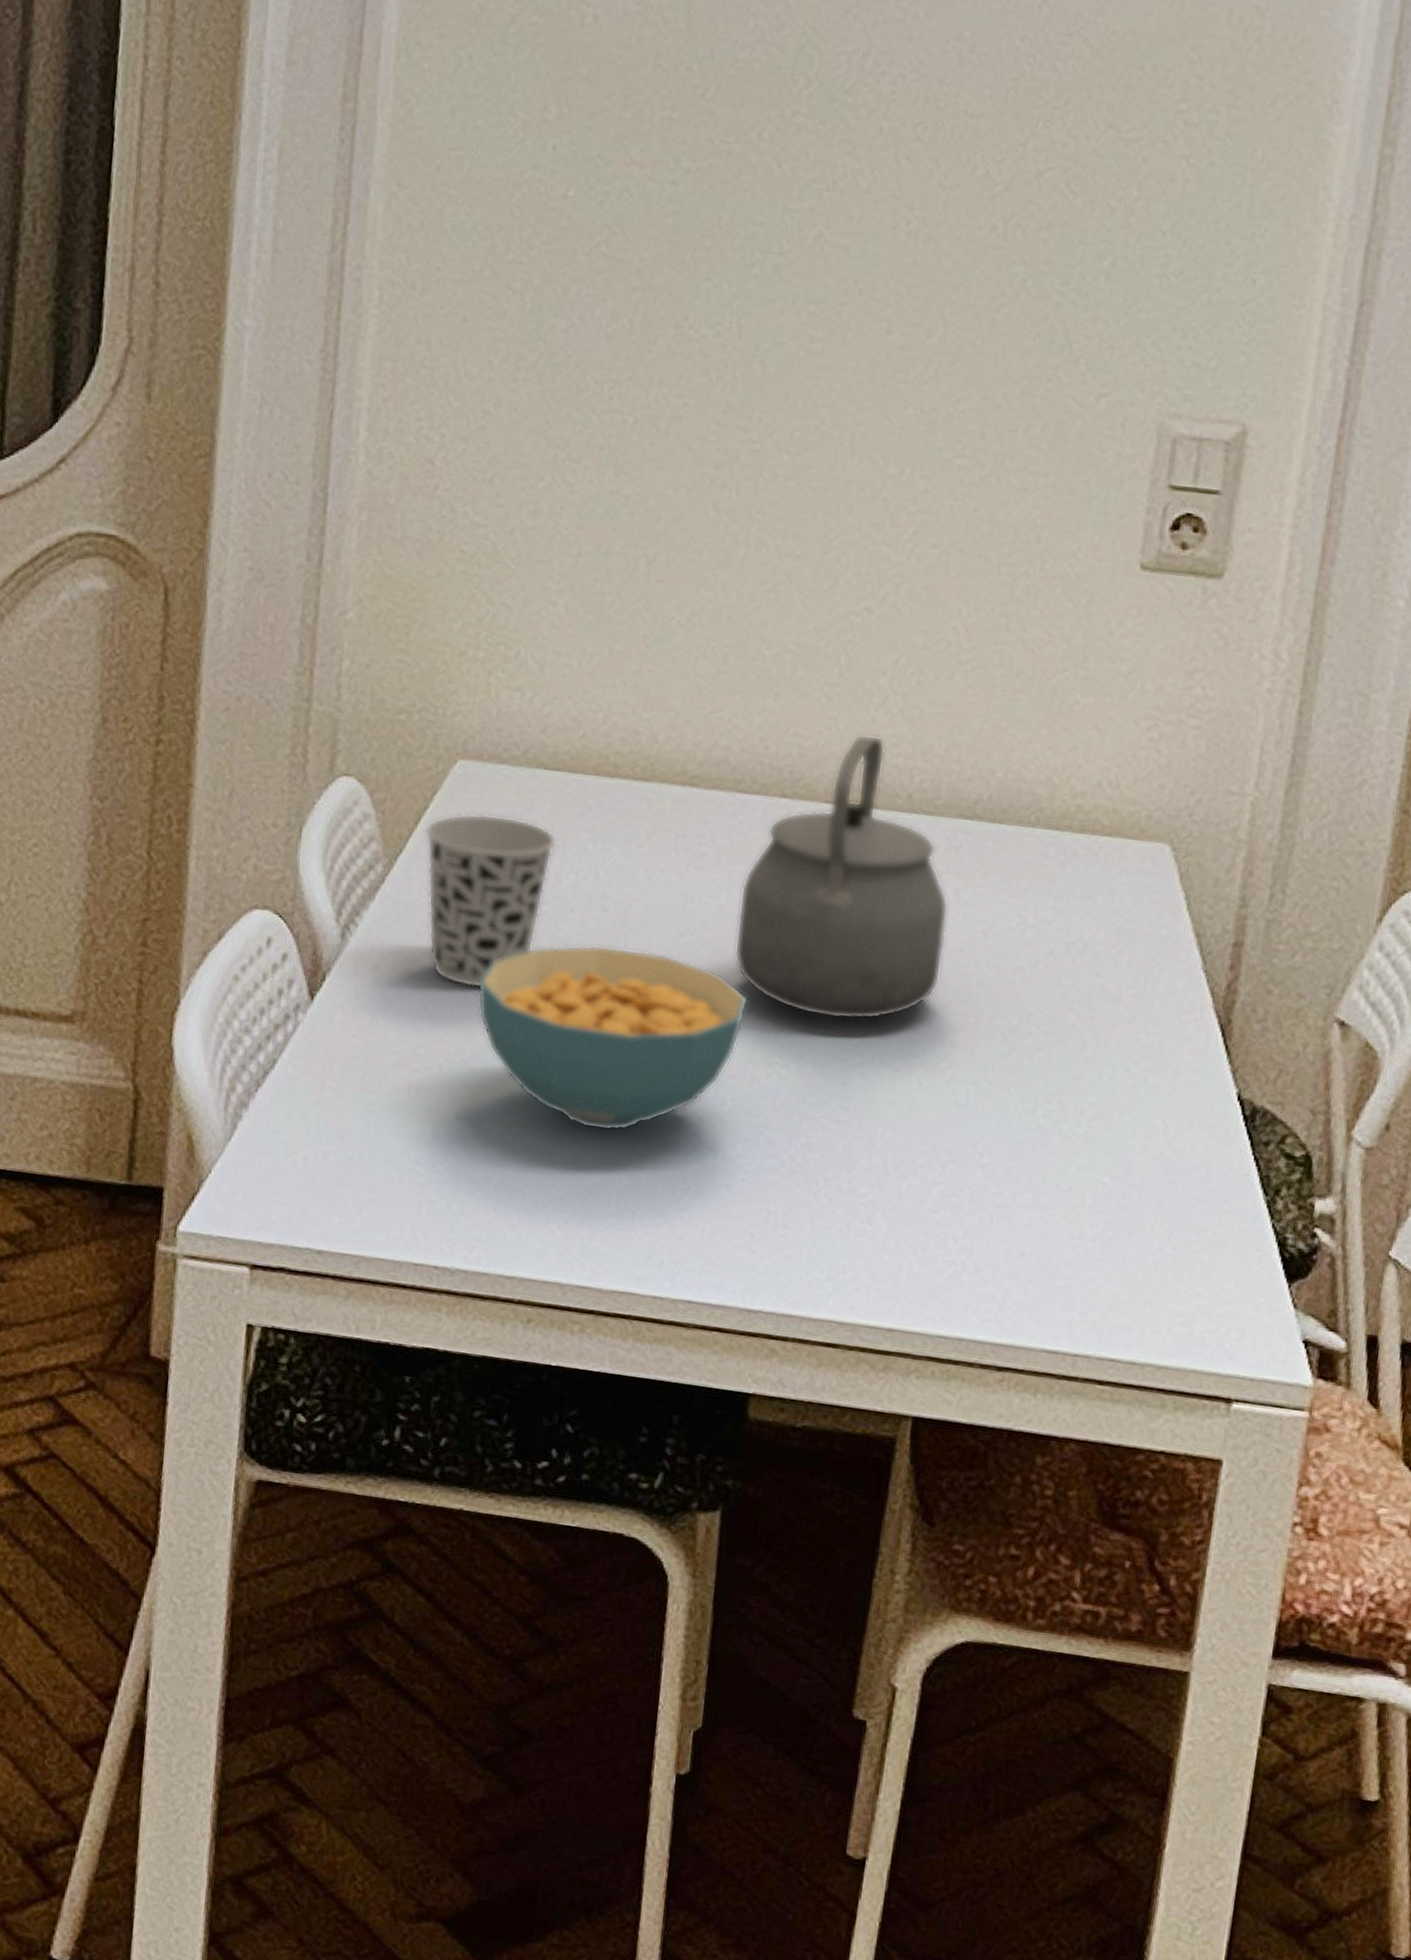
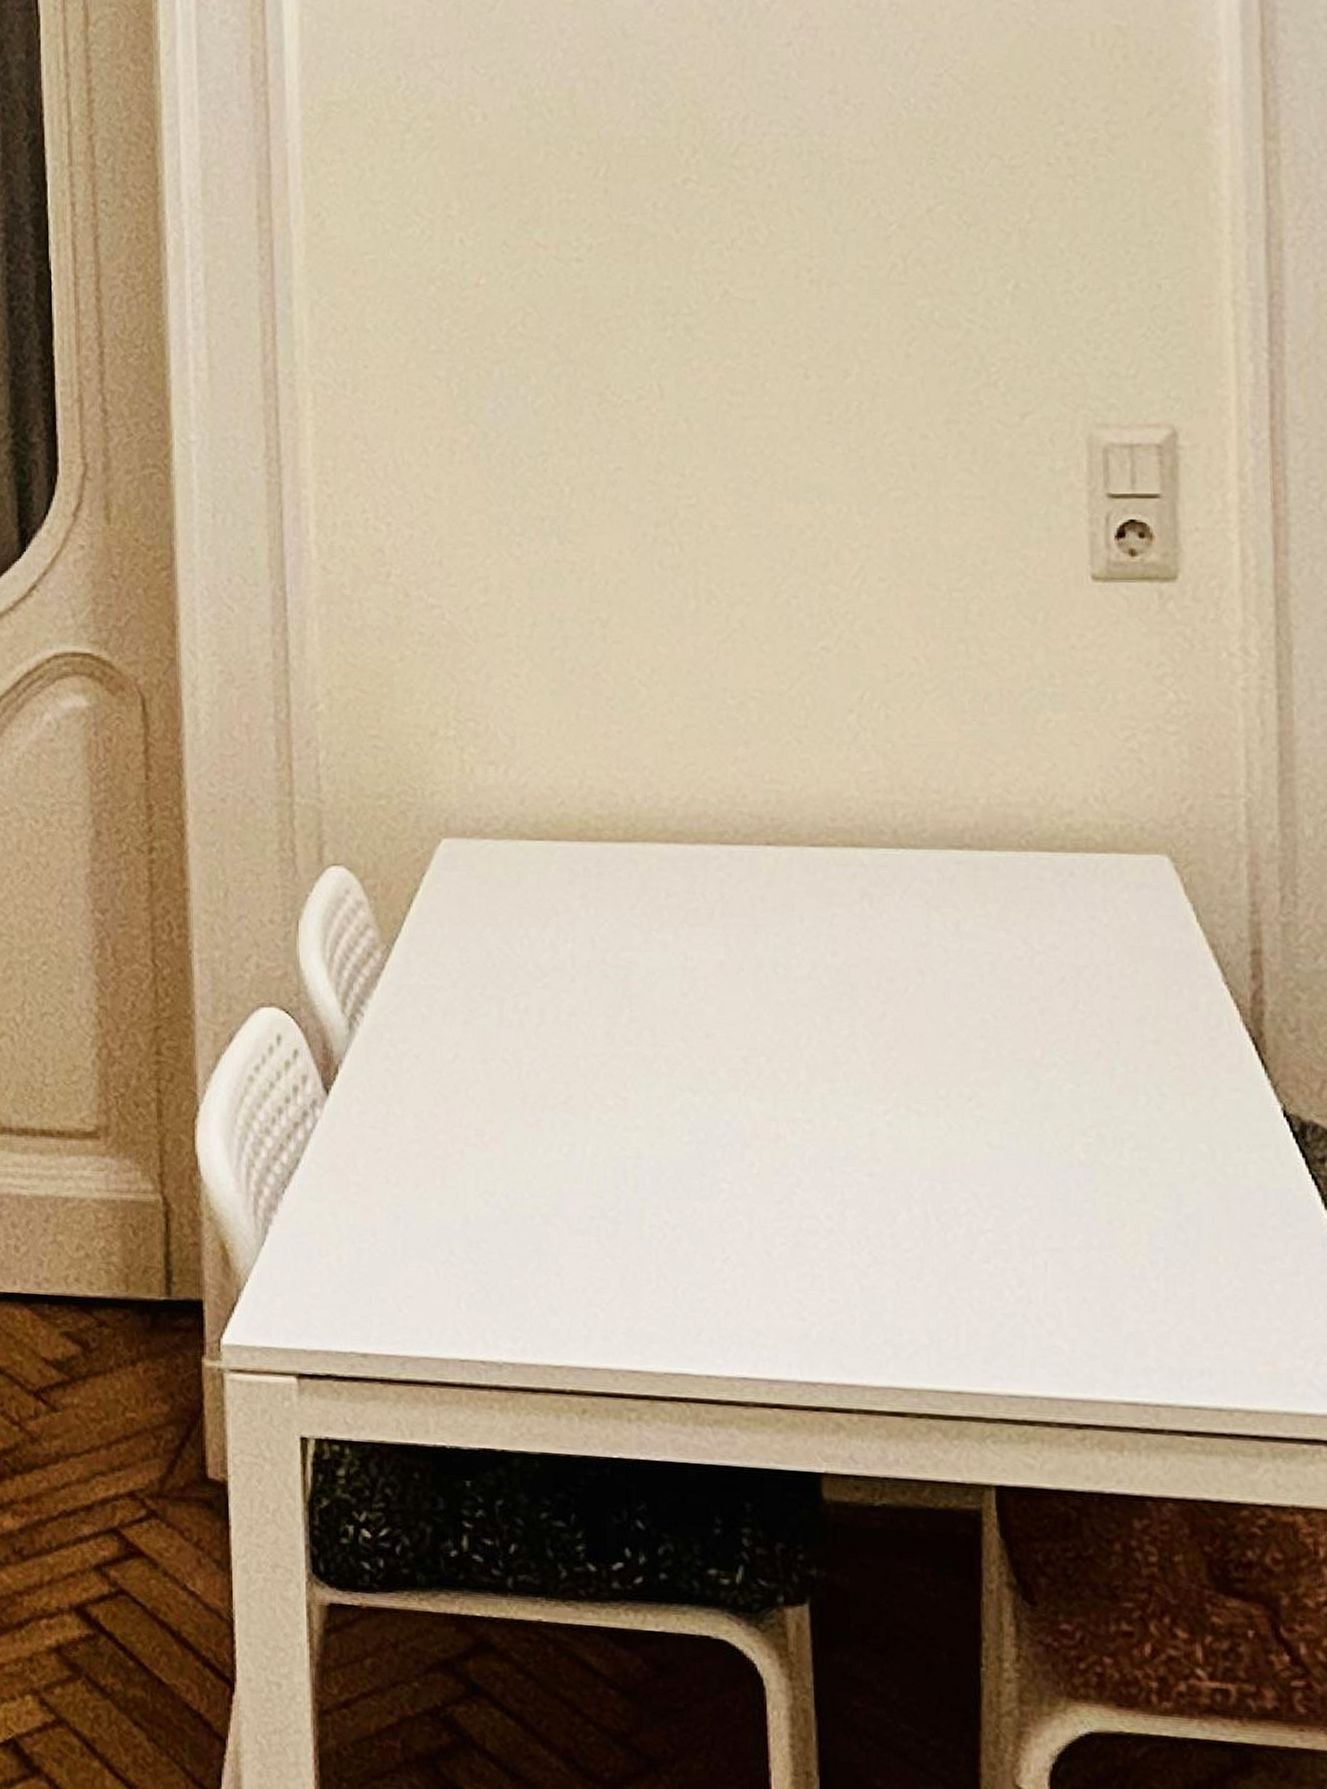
cup: present [424,813,557,988] -> none [418,890,549,1068]
cereal bowl: present [477,944,749,1132] -> none [489,1012,762,1205]
tea kettle: present [734,734,949,1020] -> none [738,774,954,1068]

